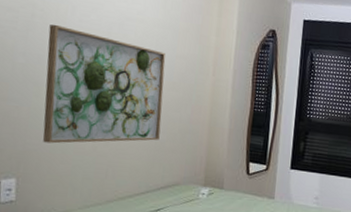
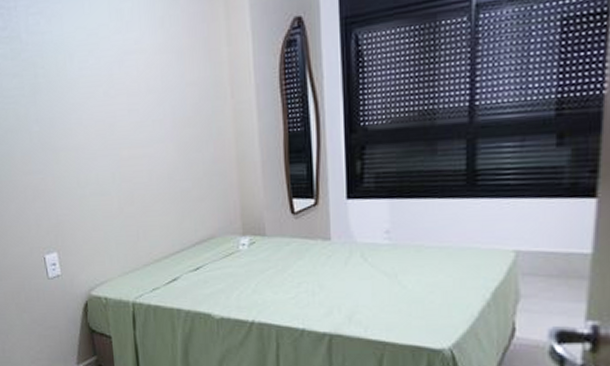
wall art: present [43,24,166,144] -> none [53,80,184,212]

